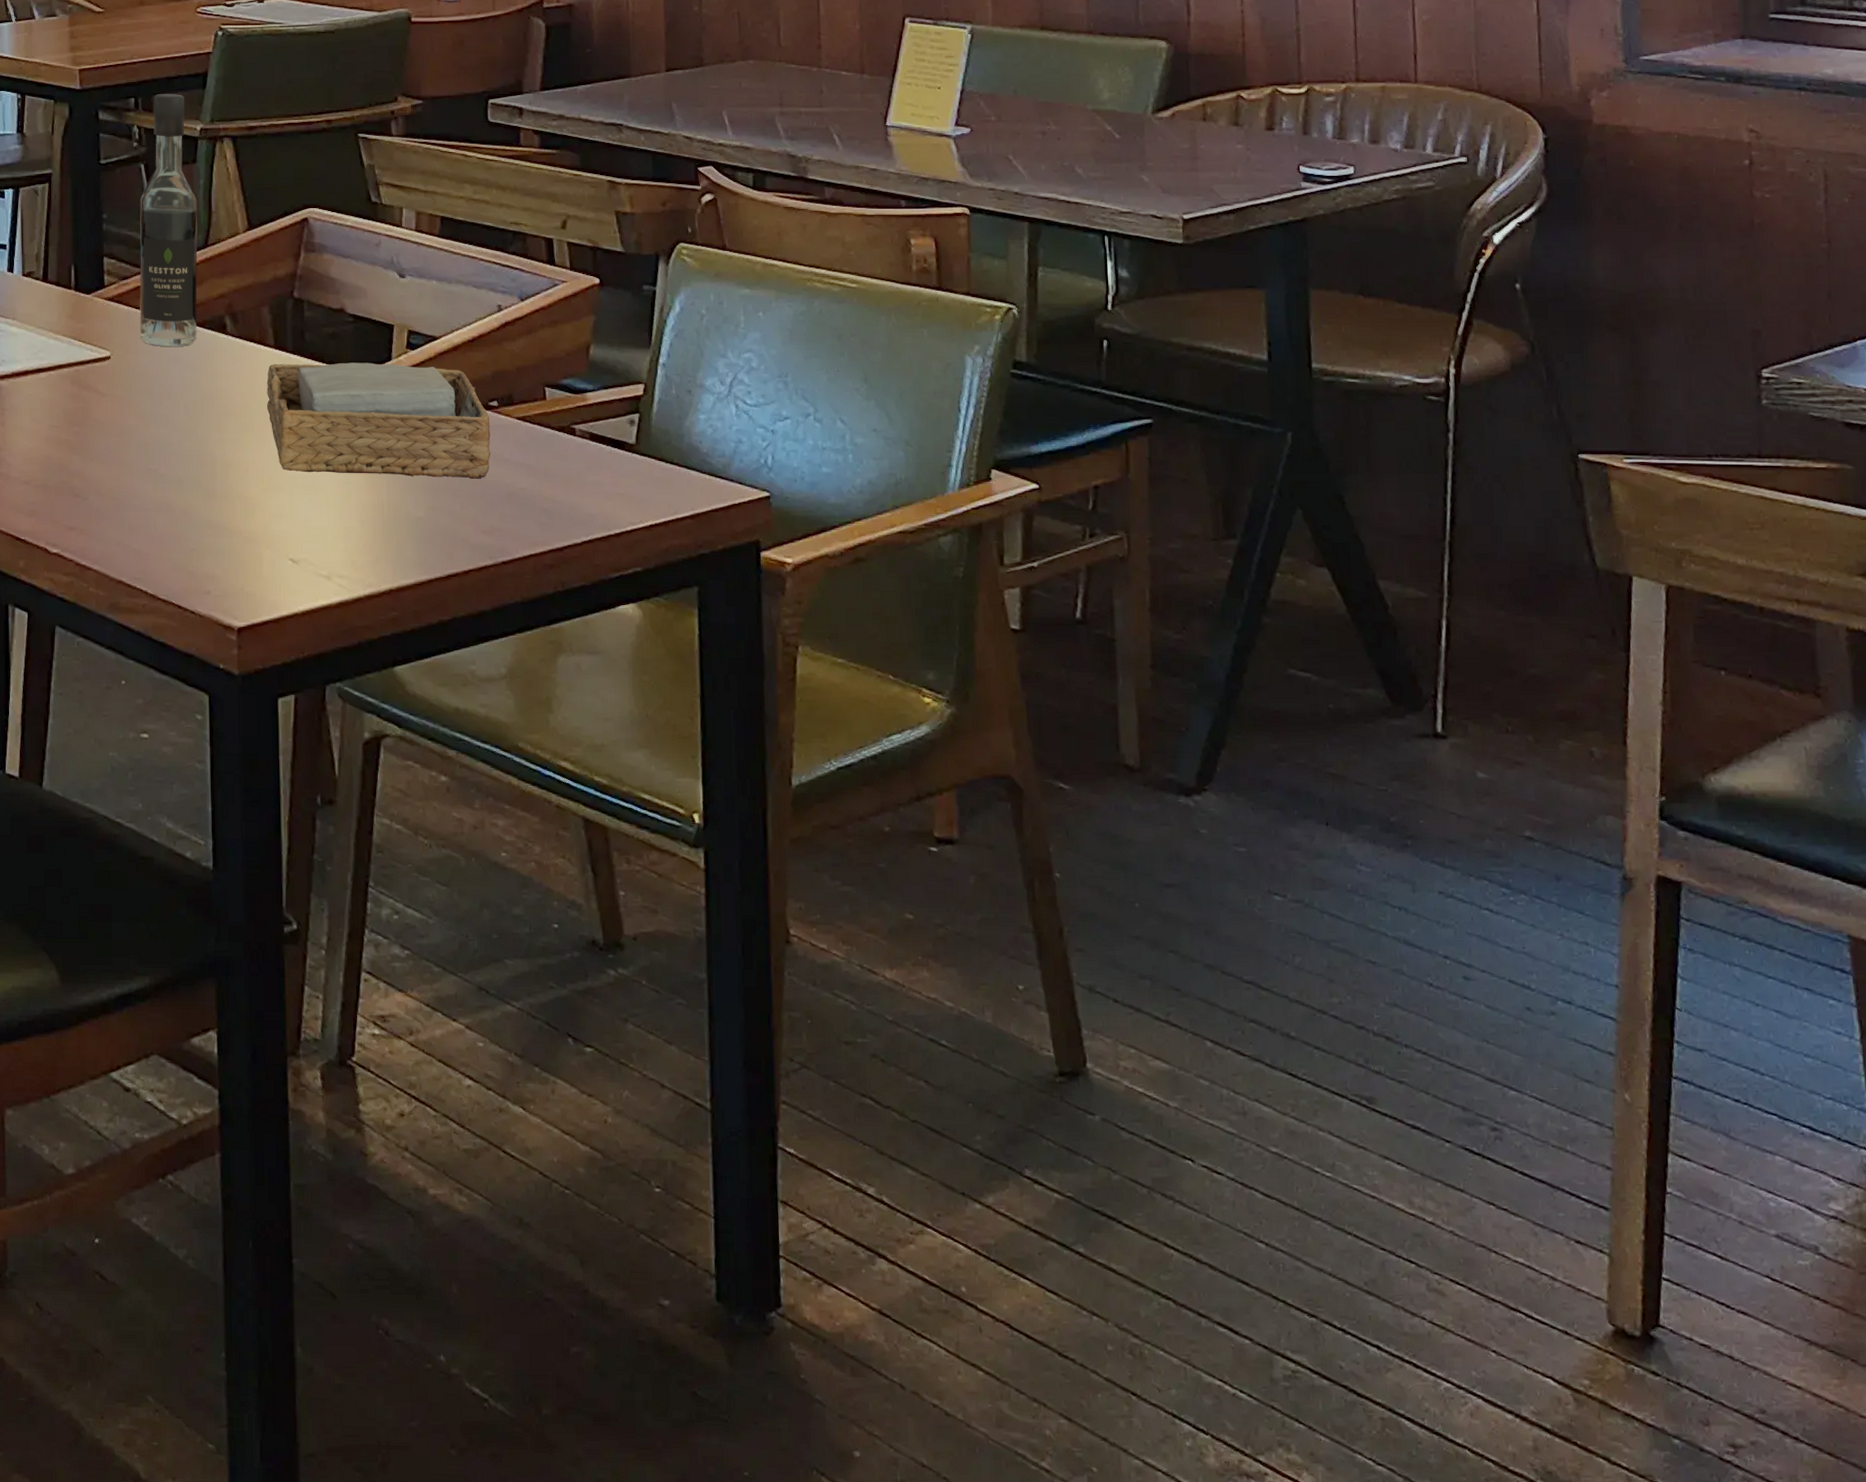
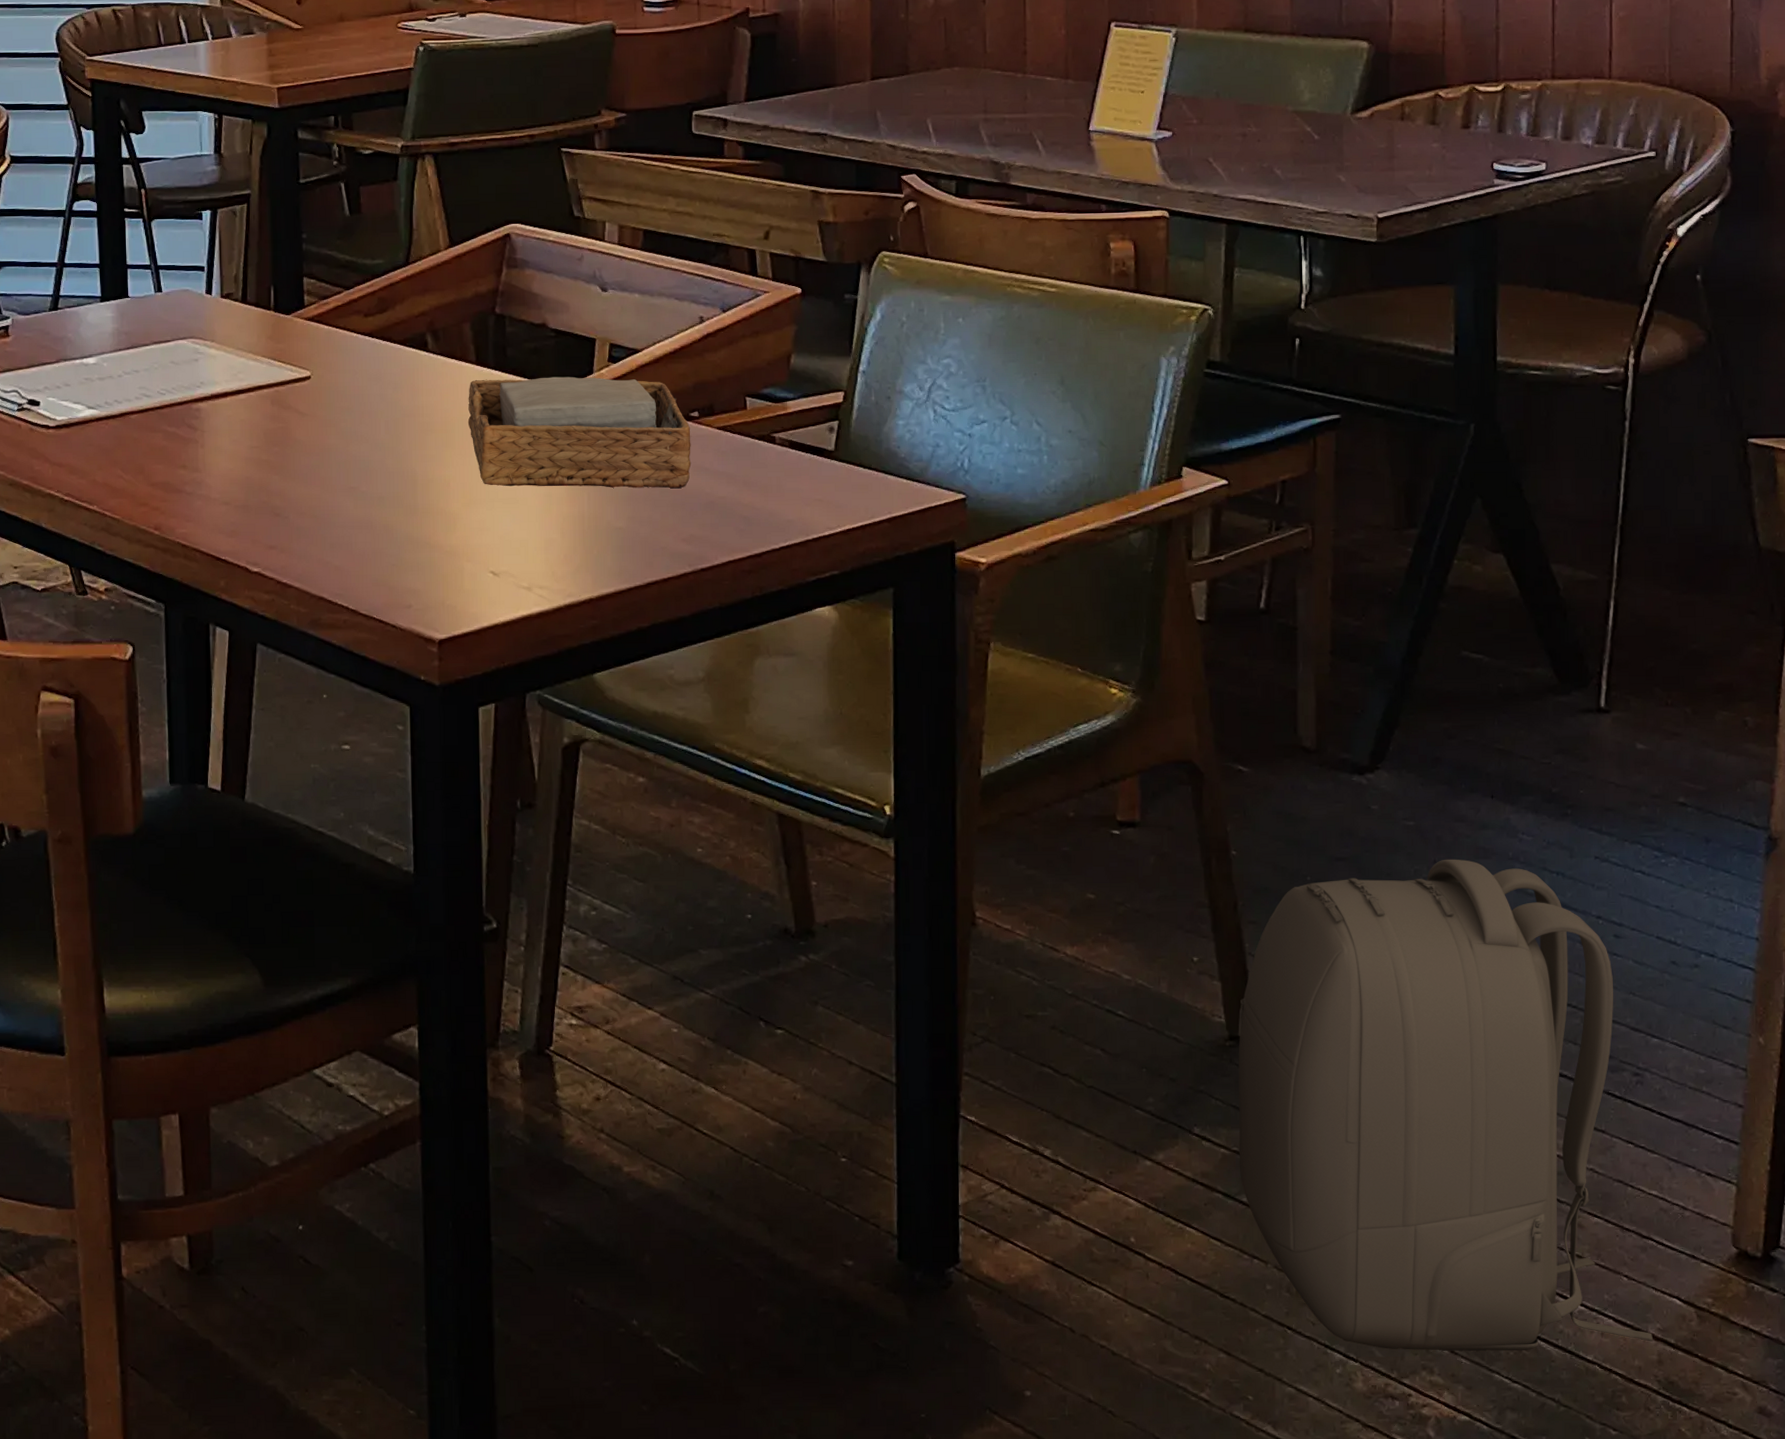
bottle: present [139,94,198,347] -> none [340,111,399,366]
backpack: none [1068,889,1527,1430] -> present [1238,859,1653,1352]

